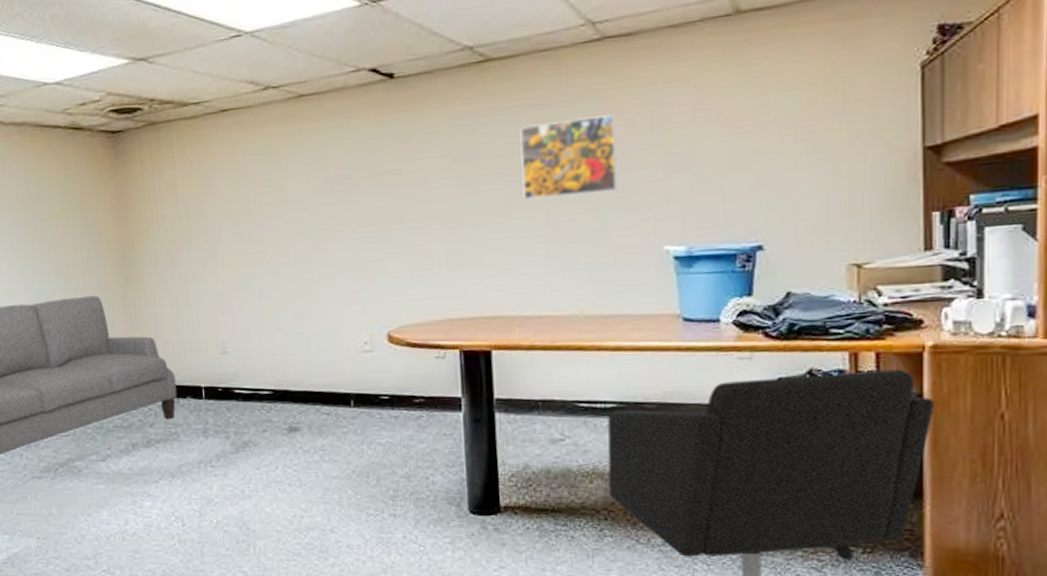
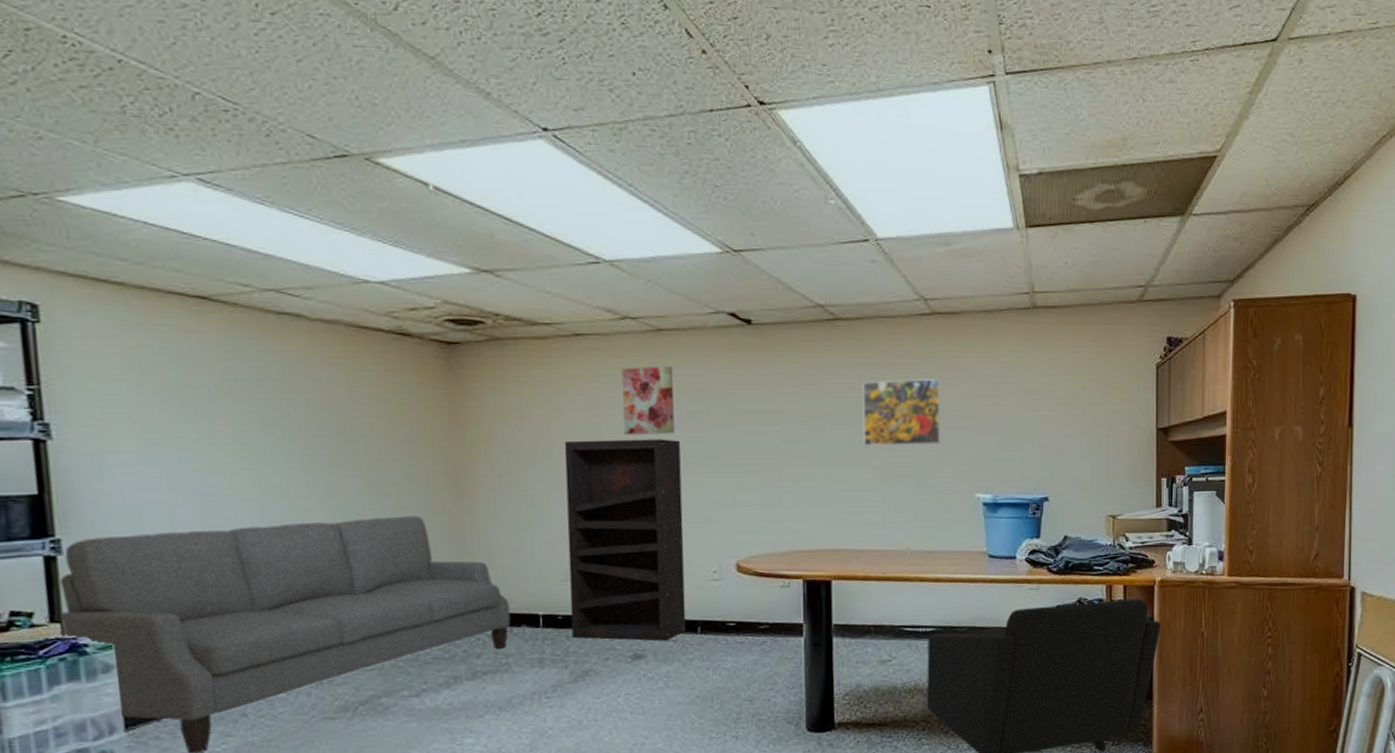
bookshelf: none [216,207,340,414] -> present [564,439,686,641]
wall art: none [266,131,320,207] -> present [622,365,675,435]

